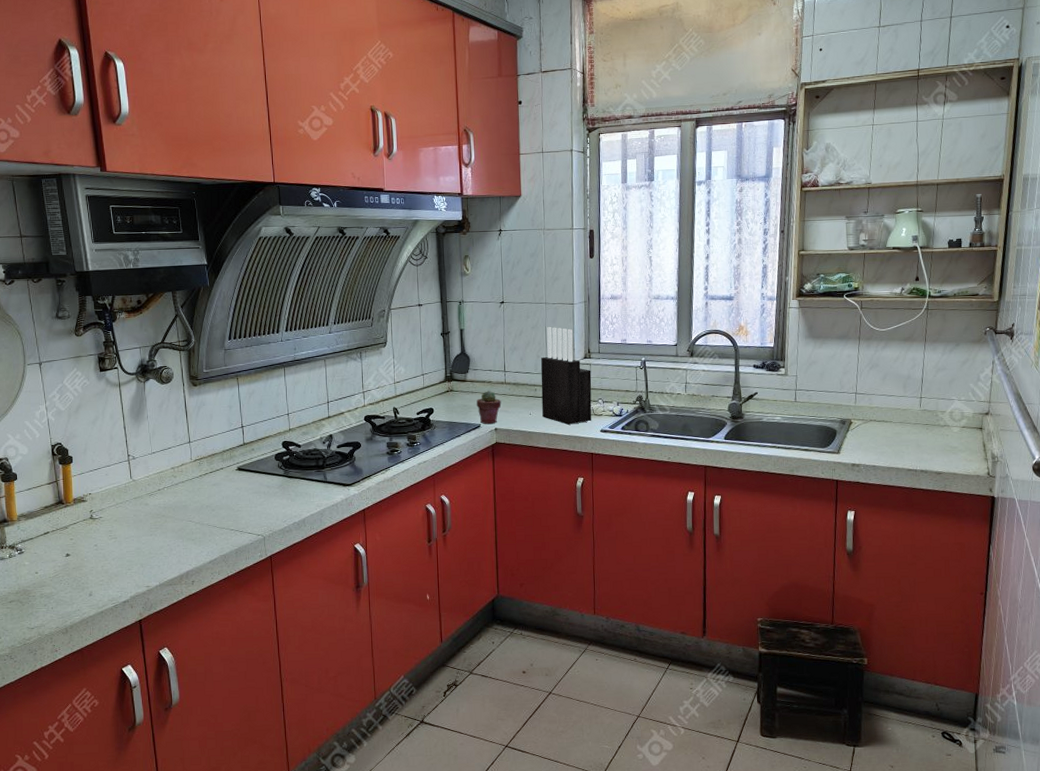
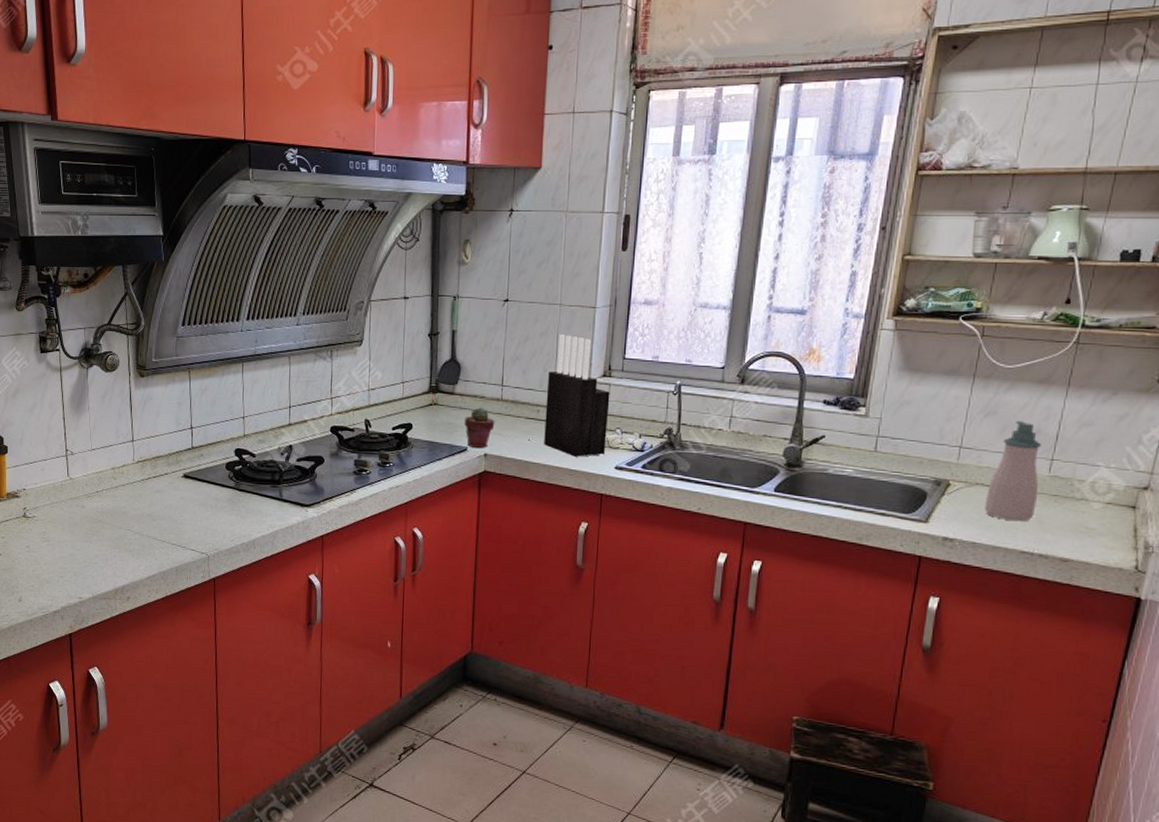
soap bottle: none [878,370,914,447] -> present [984,421,1042,522]

